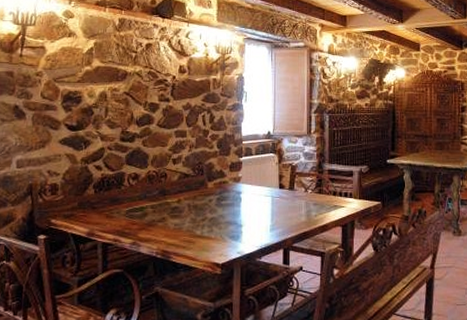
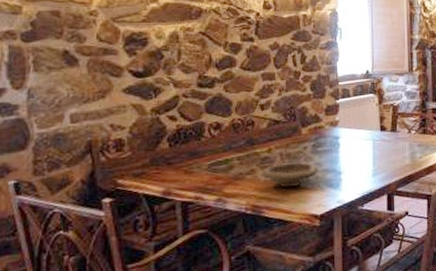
bowl: none [171,214,221,237] -> present [261,162,318,188]

